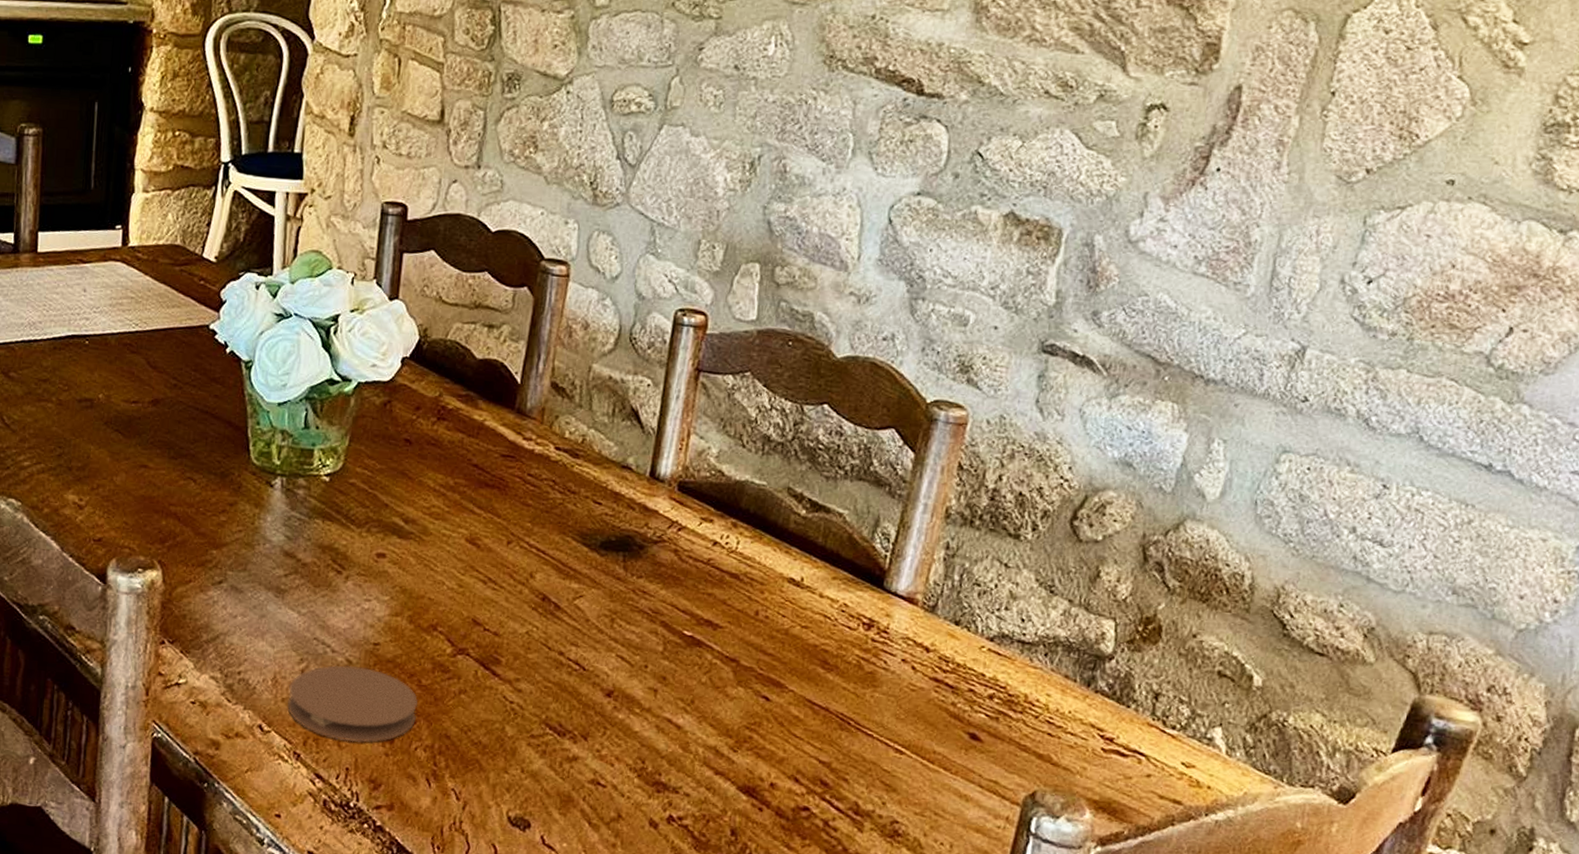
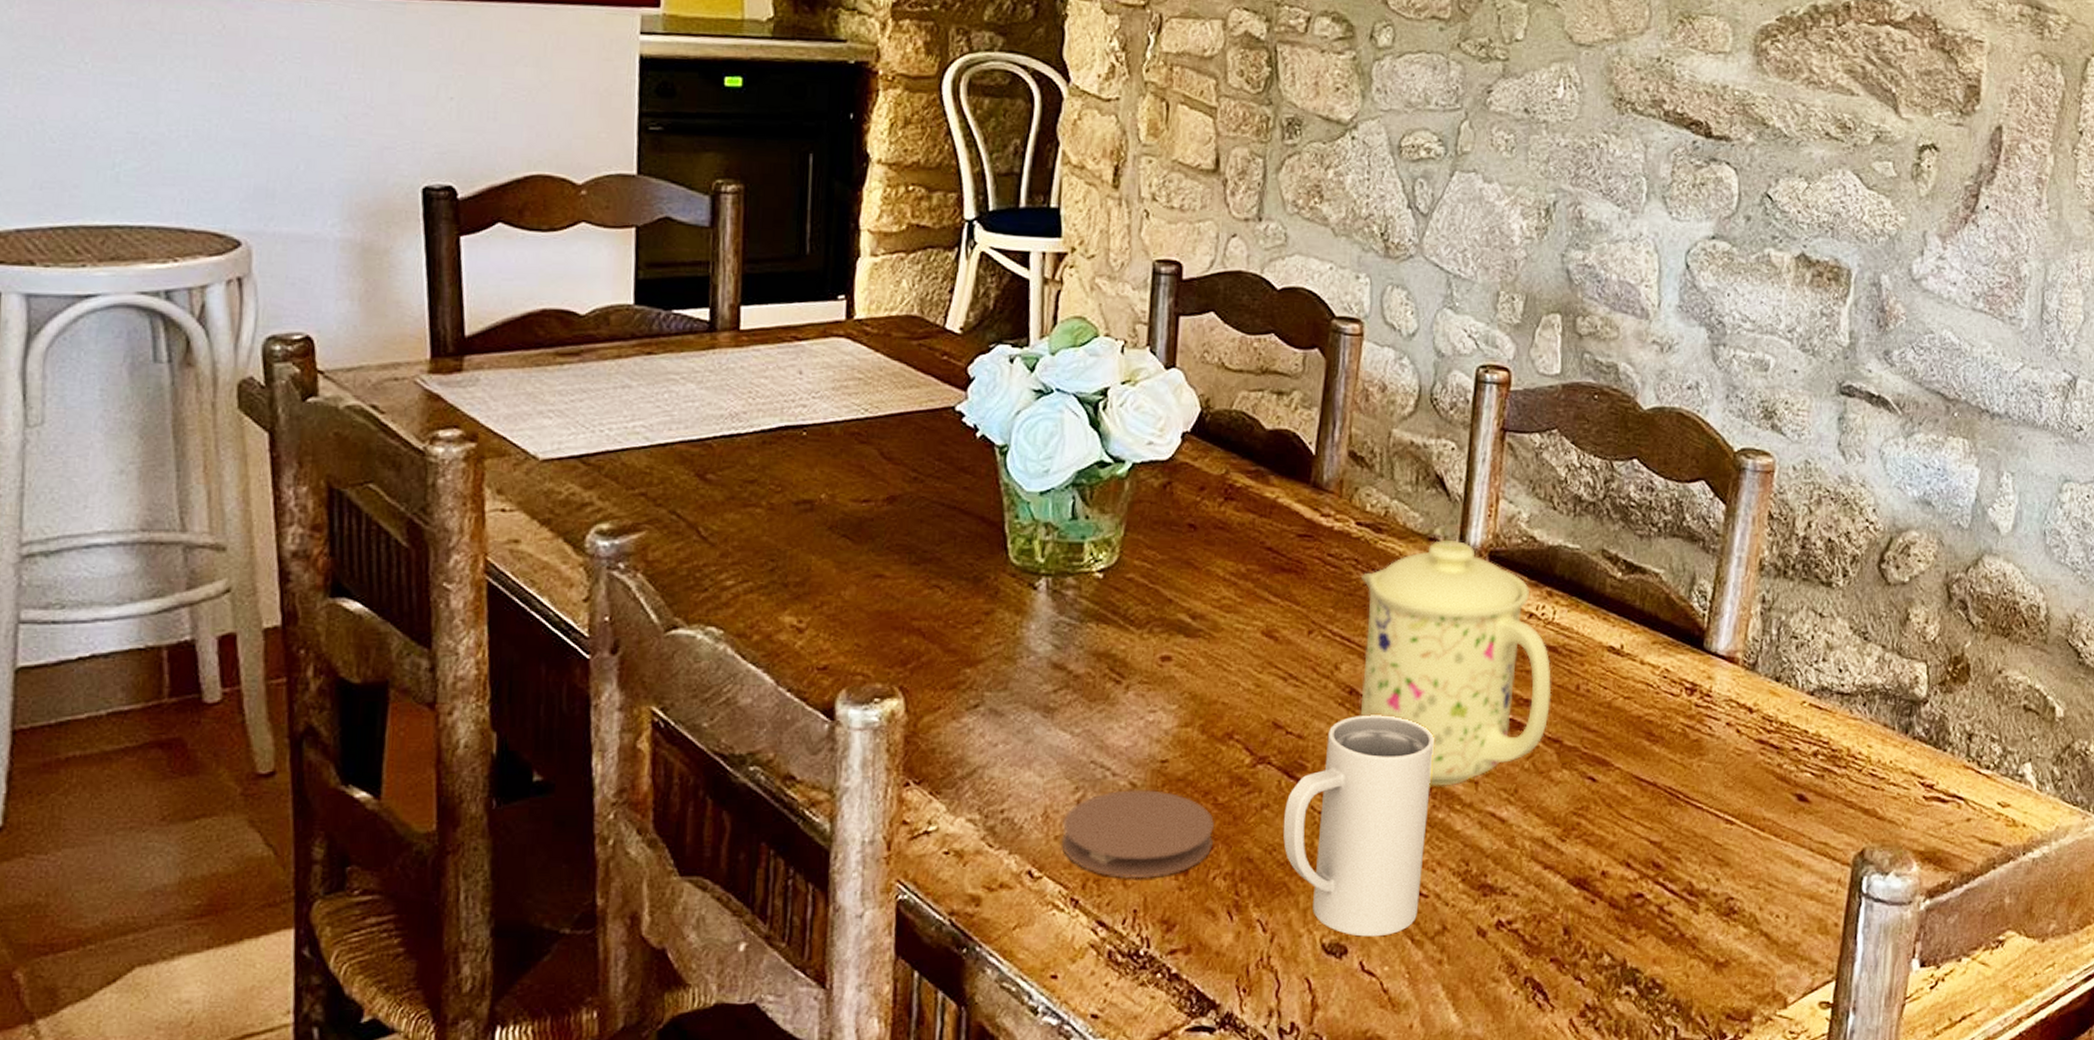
mug: none [477,620,618,817] -> present [1283,715,1434,937]
mug: none [551,468,732,691] -> present [1360,539,1552,786]

